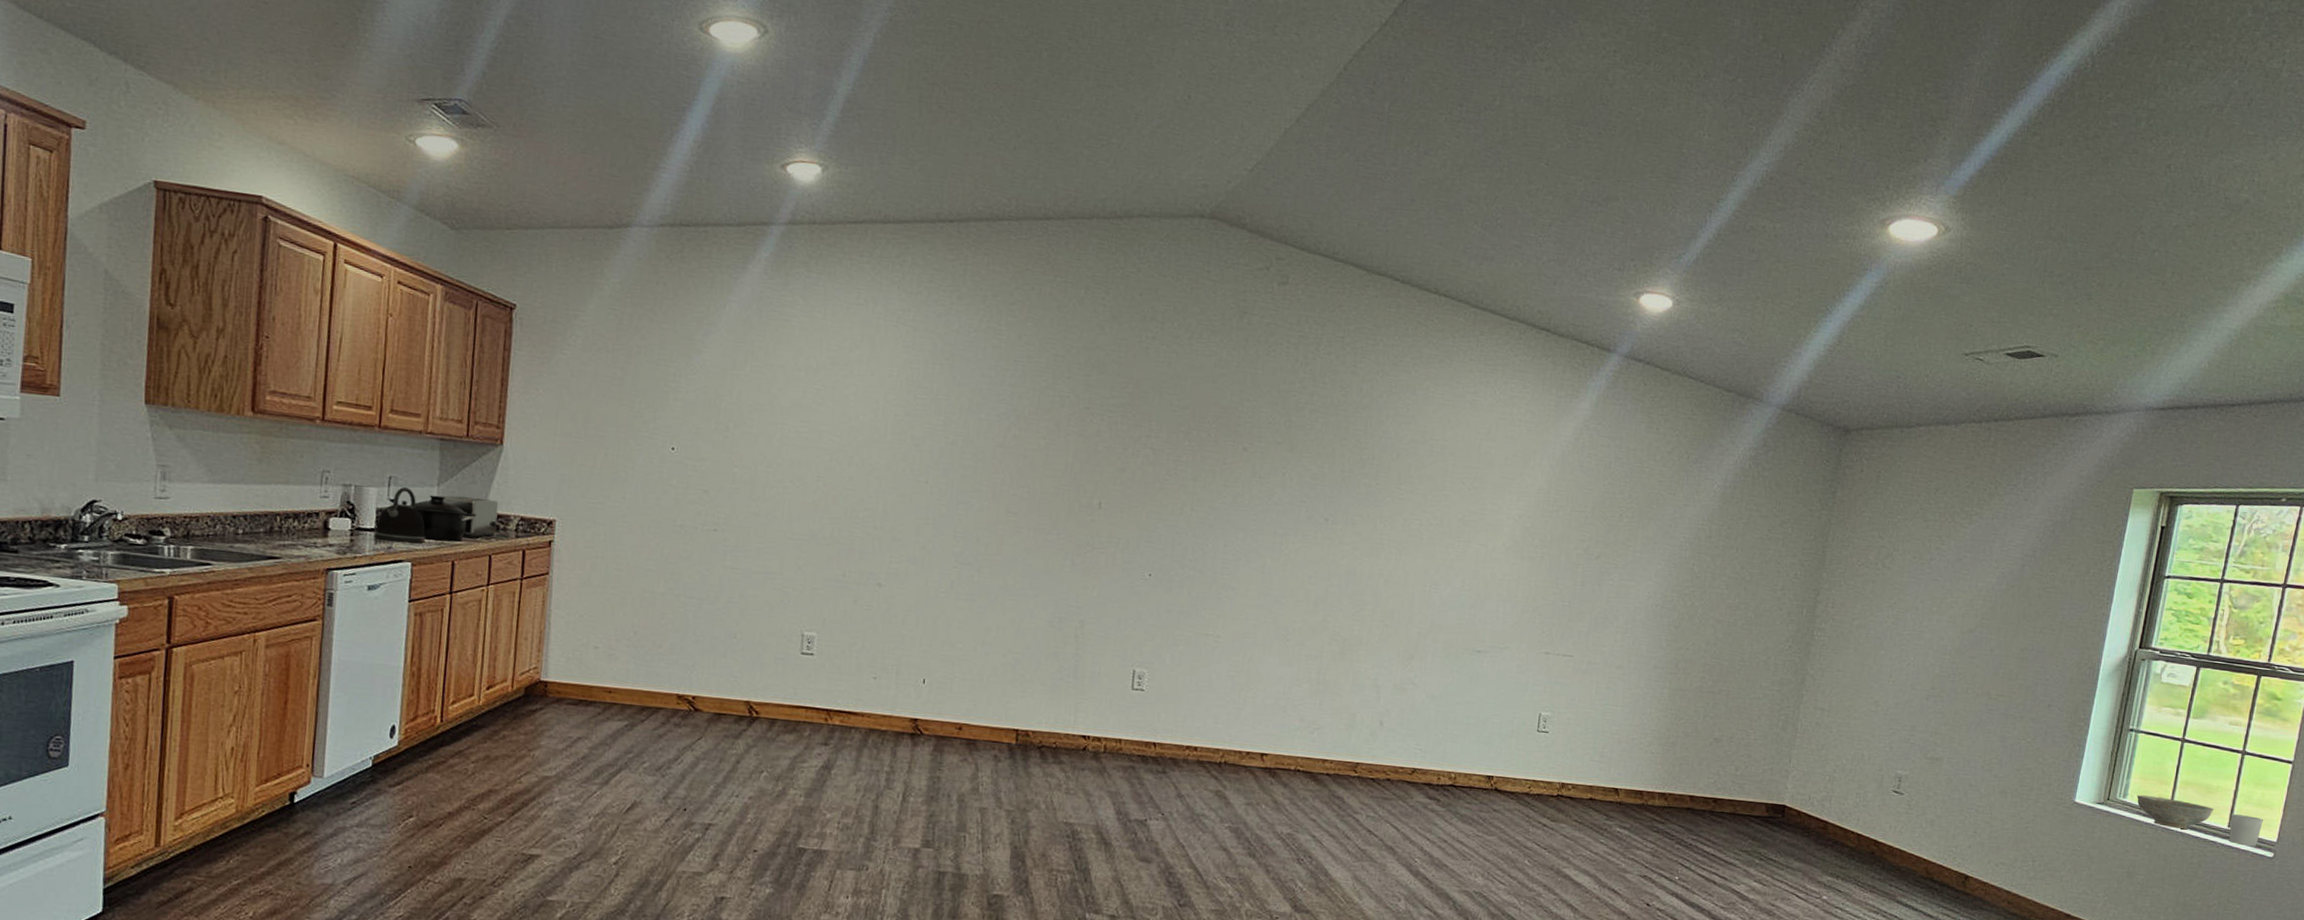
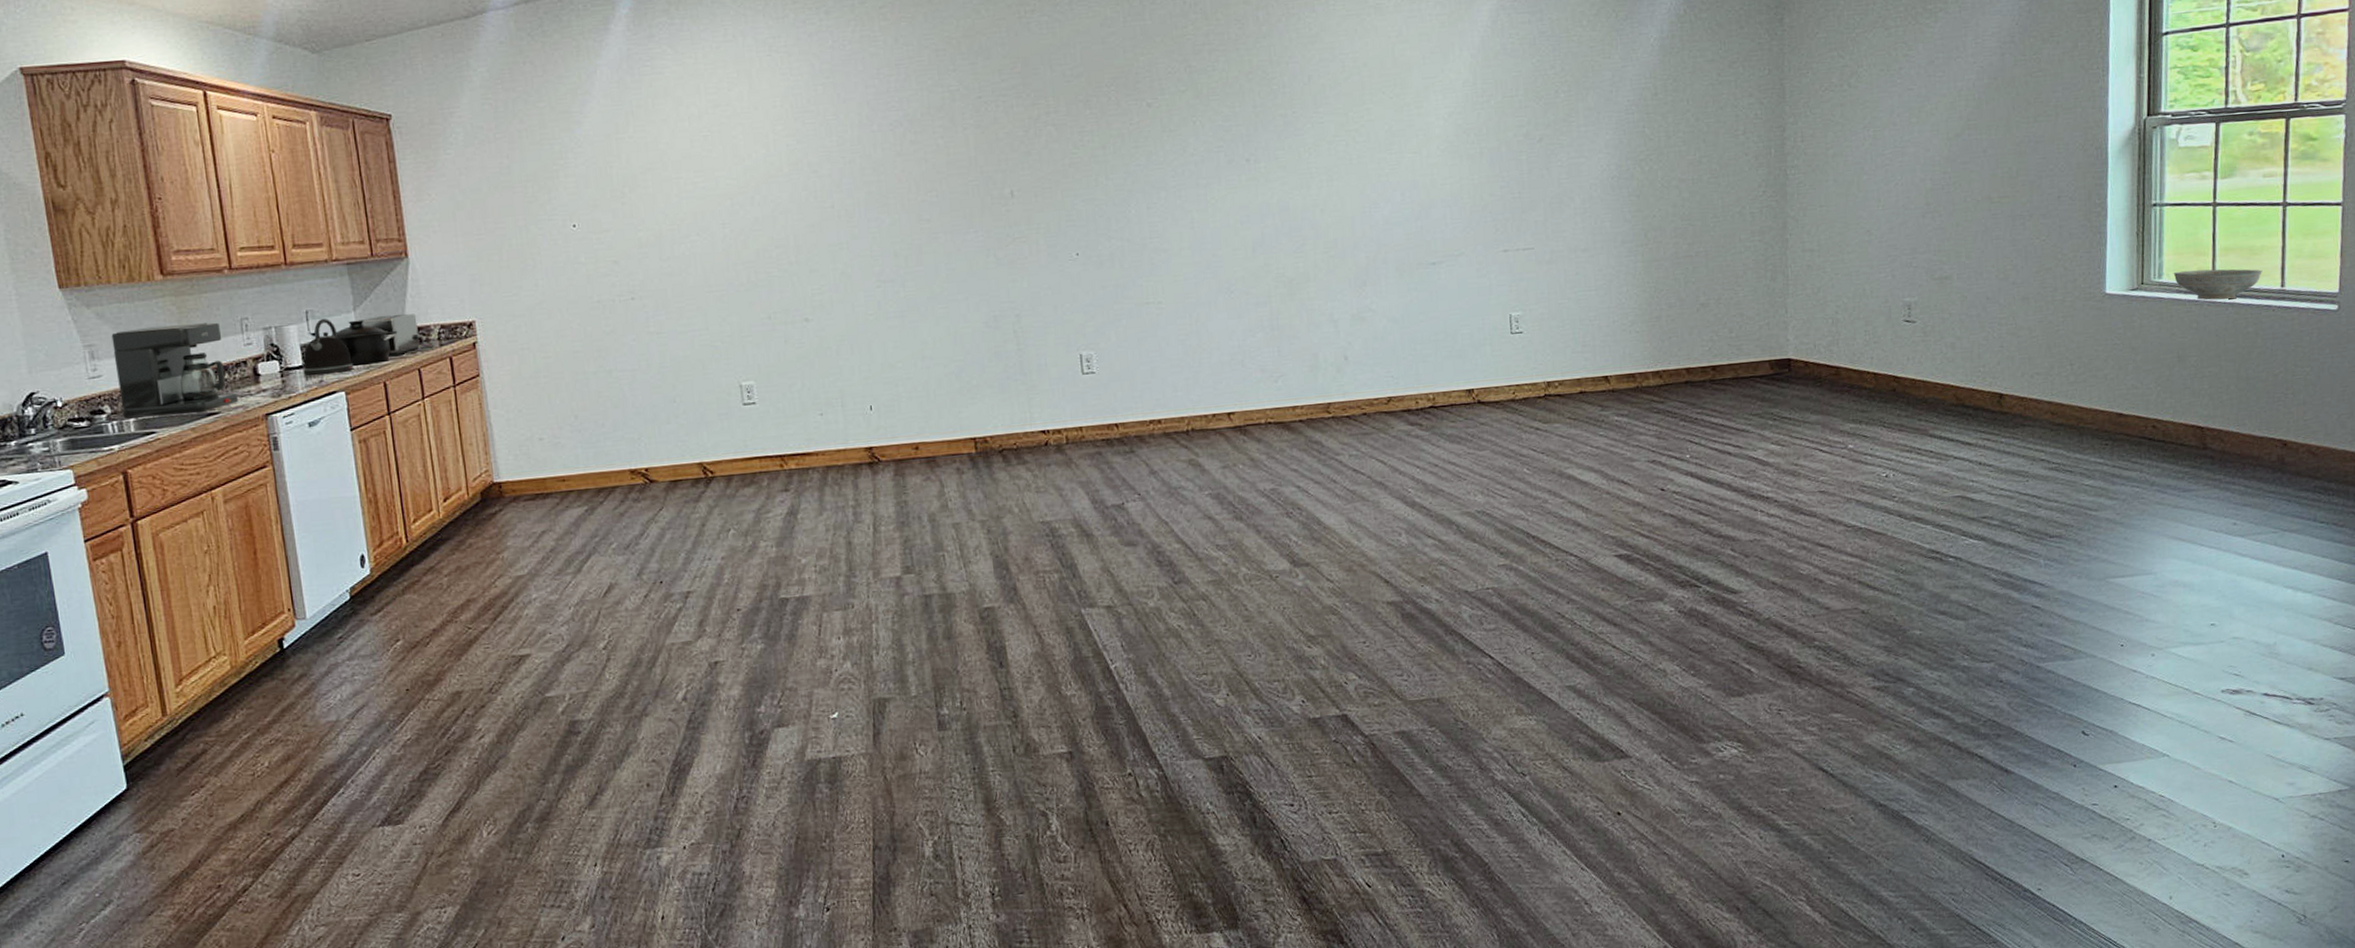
coffee maker: none [181,458,302,555] -> present [111,322,238,419]
candle holder: present [2229,813,2263,847] -> none [2282,270,2320,304]

